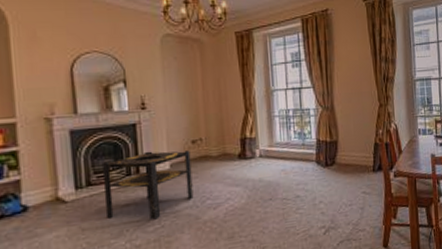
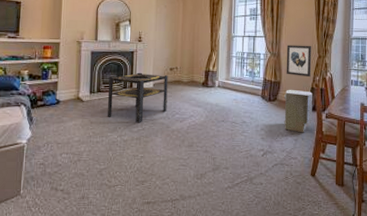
wall art: none [341,92,373,132] -> present [286,45,312,78]
air purifier: none [344,148,379,199] -> present [284,89,312,133]

